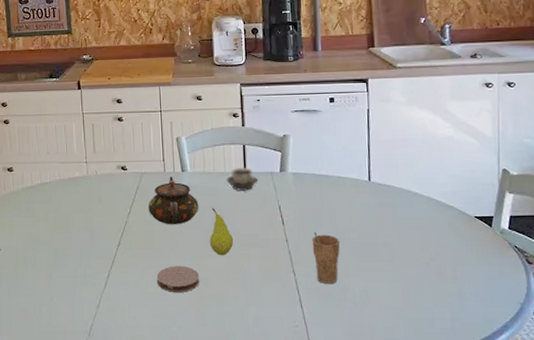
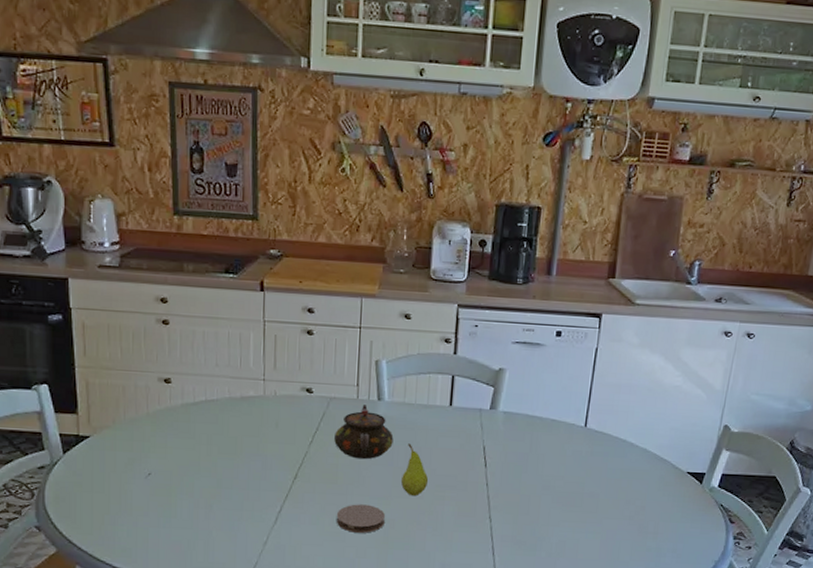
cup: present [226,168,258,191] -> none [428,401,465,427]
cup: present [312,232,340,283] -> none [513,477,544,532]

